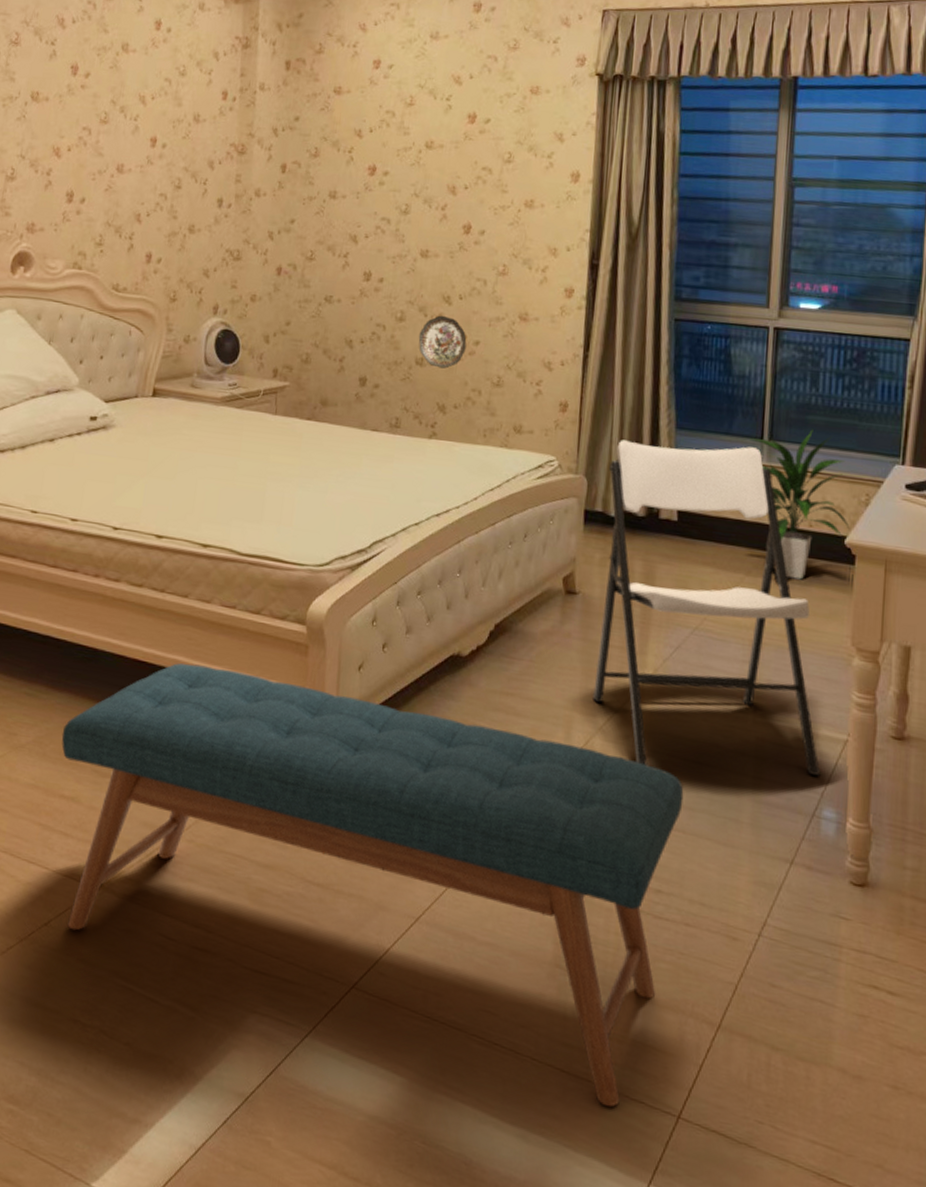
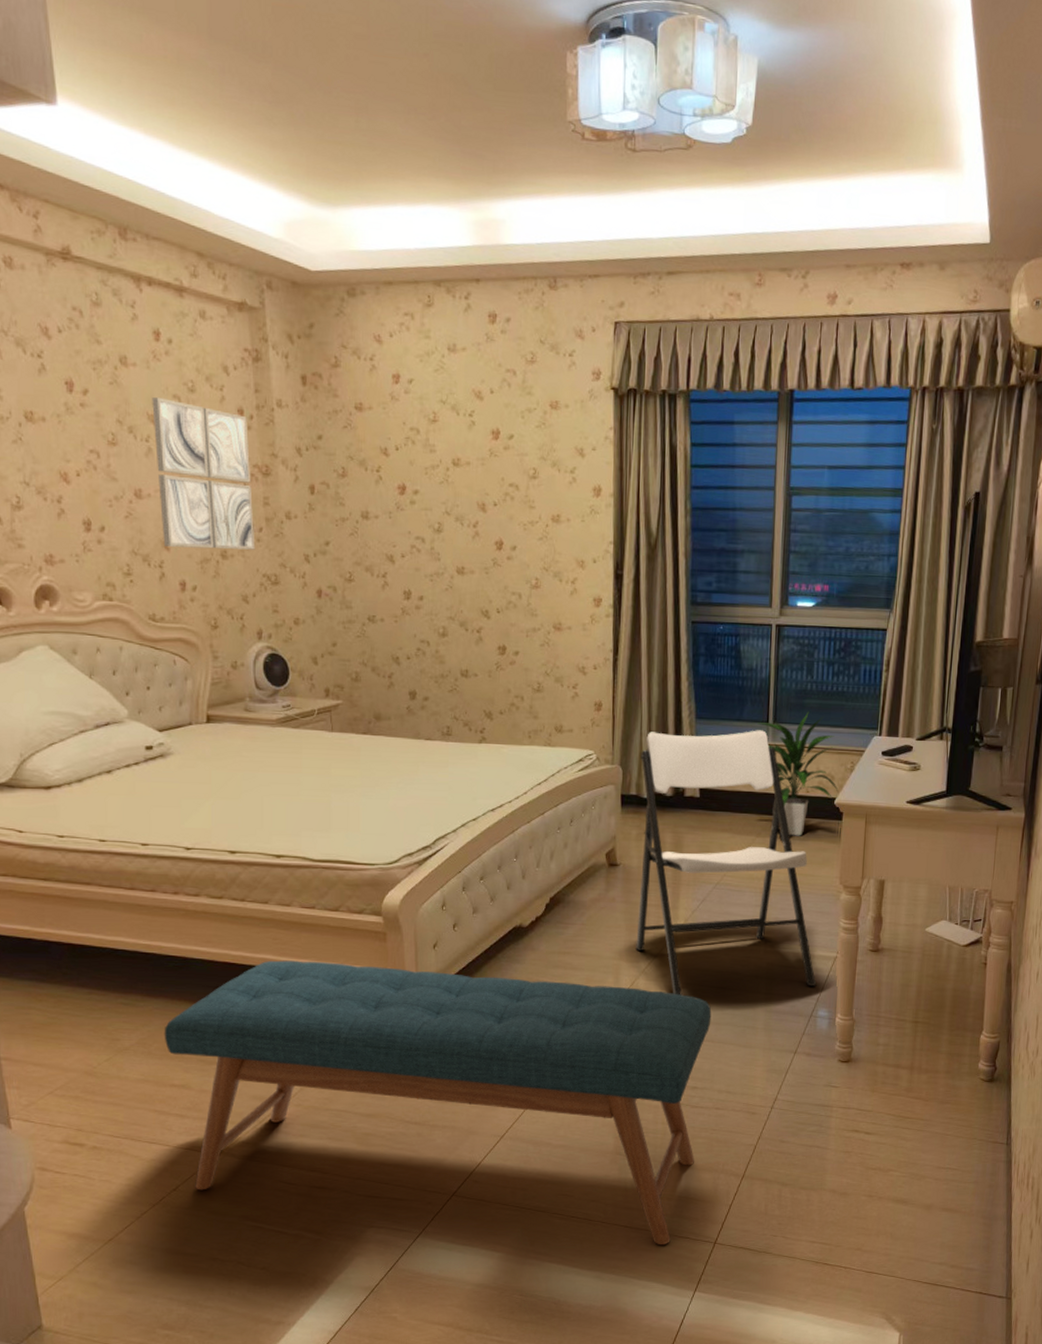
wall art: none [136,80,230,225] -> present [152,397,256,550]
decorative plate: present [418,315,467,369] -> none [461,629,507,679]

